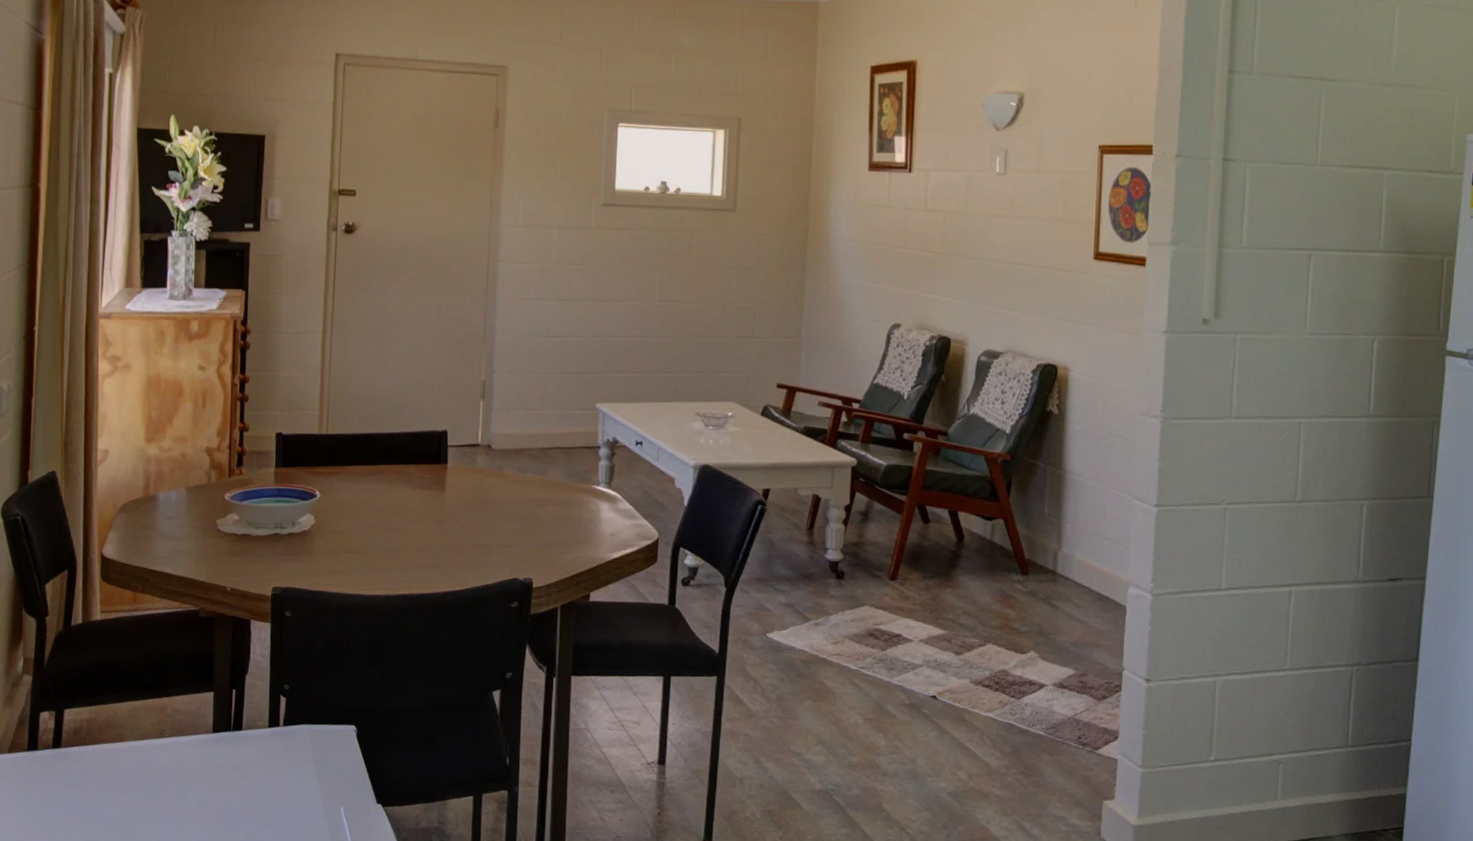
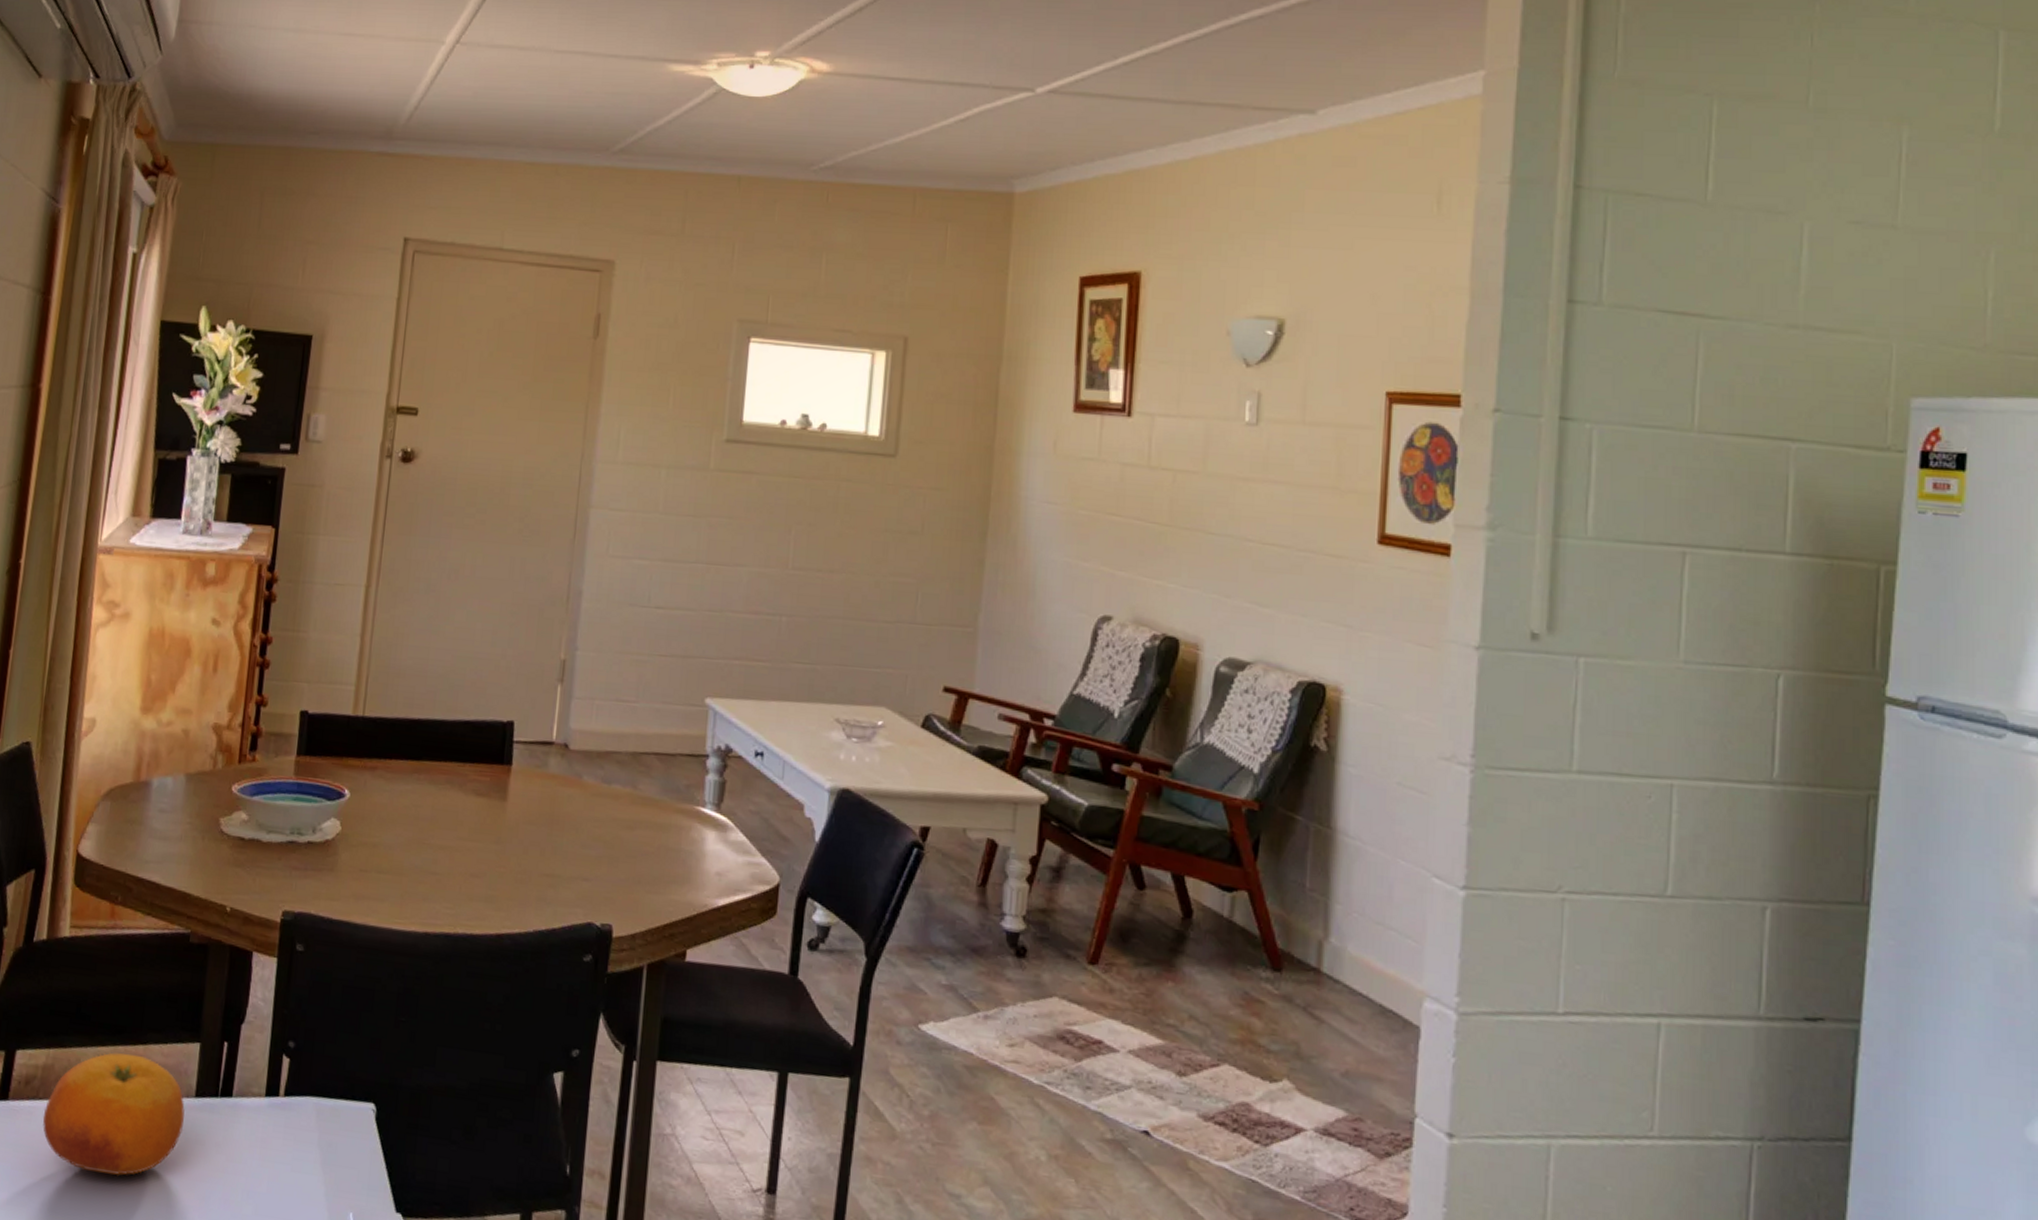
fruit: none [90,704,206,796] -> present [42,1052,185,1176]

